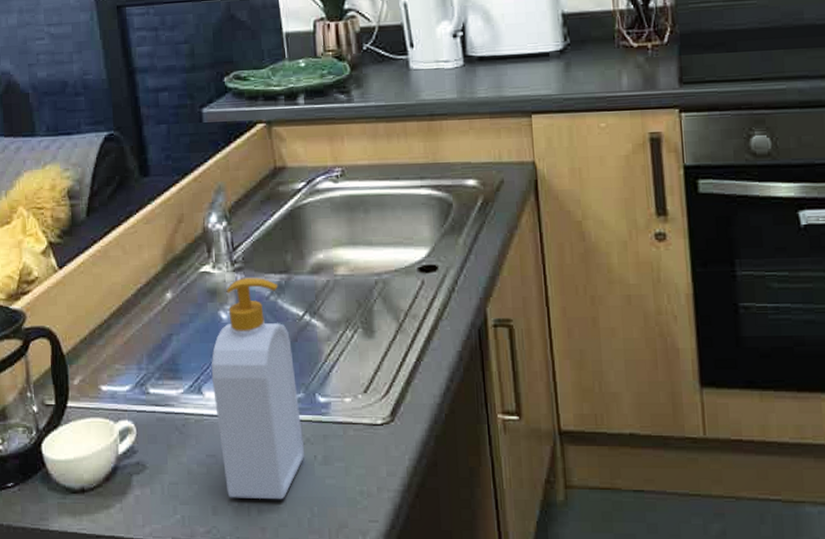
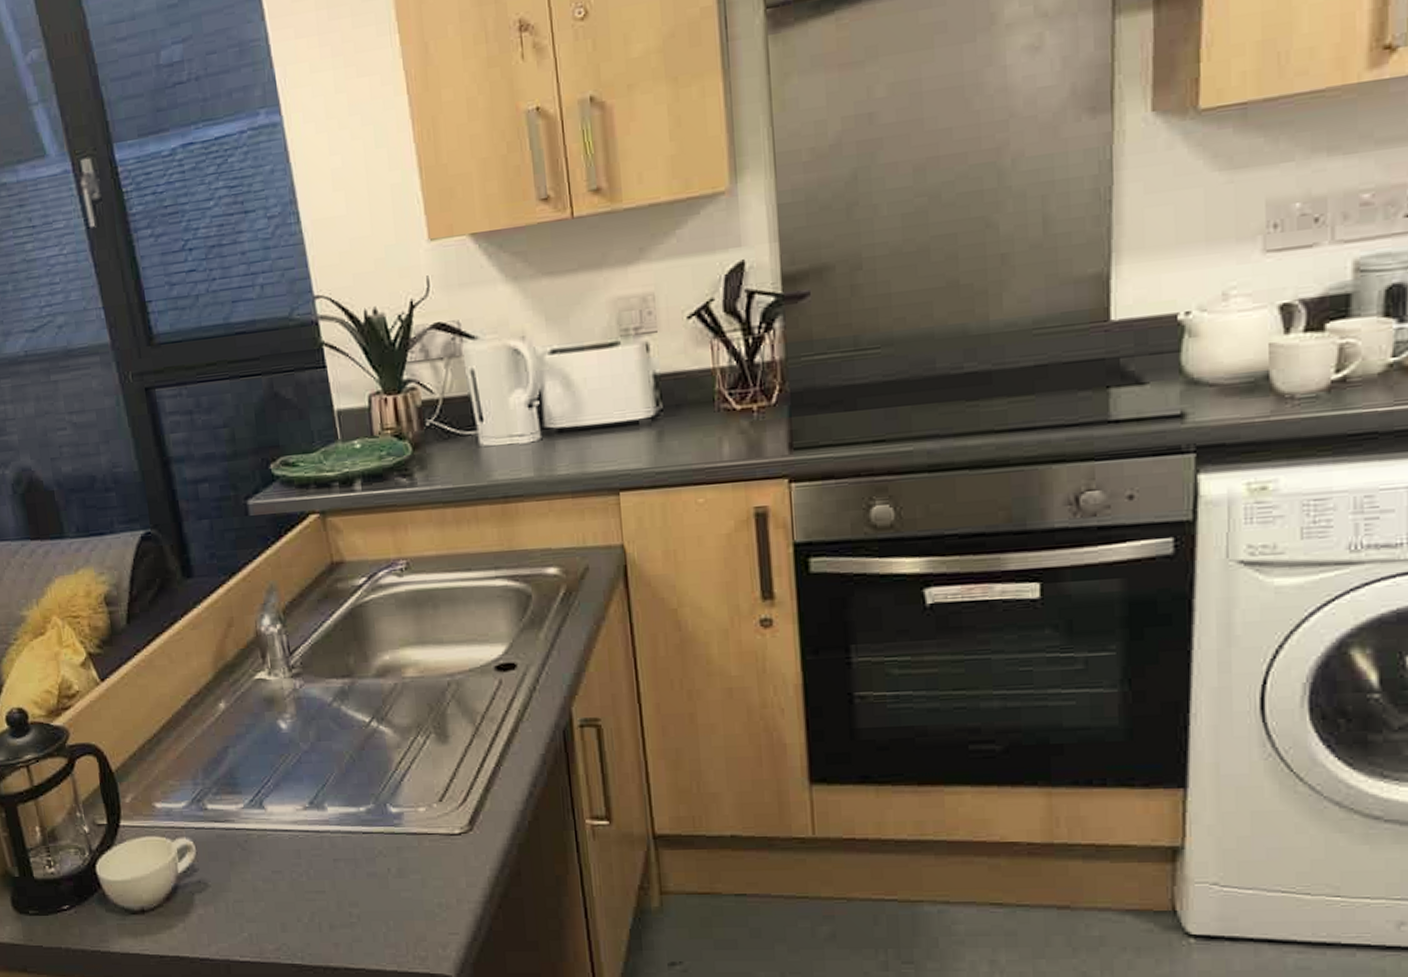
soap bottle: present [211,278,304,500] -> none [272,683,377,915]

